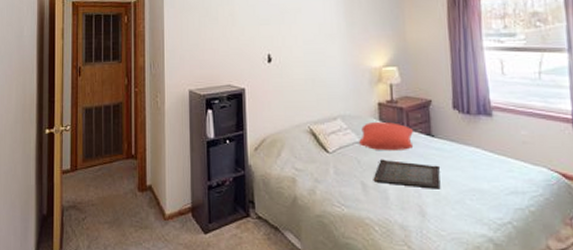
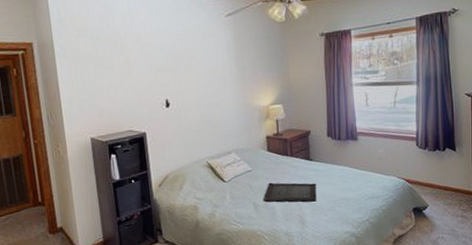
cushion: present [359,122,413,150] -> none [251,152,295,176]

